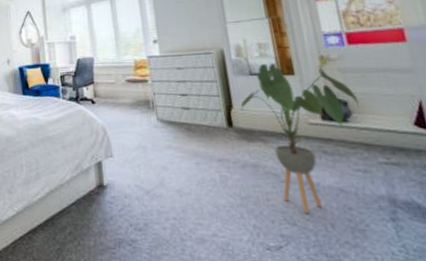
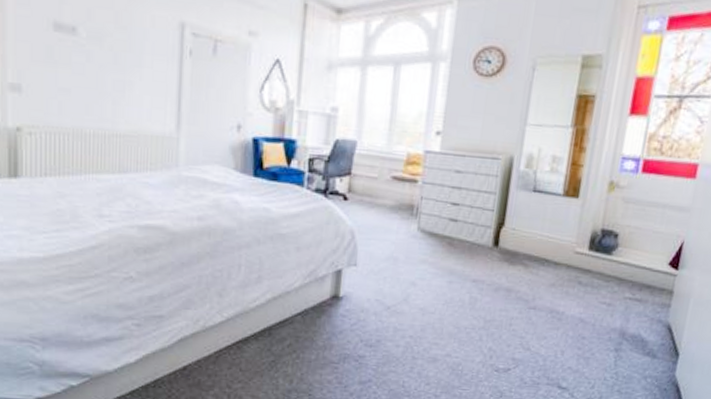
house plant: present [240,62,359,213] -> none [513,181,630,339]

